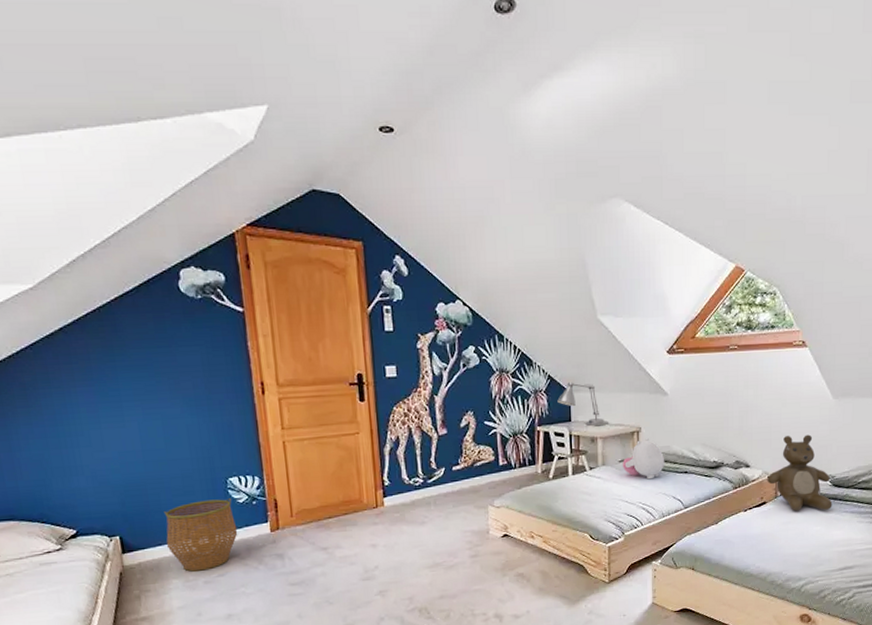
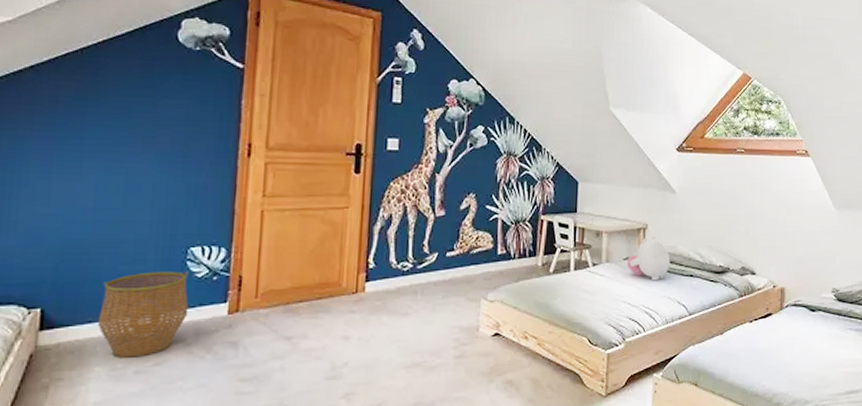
desk lamp: present [557,382,608,427] -> none [564,171,615,220]
teddy bear: present [767,434,833,511] -> none [773,244,837,326]

